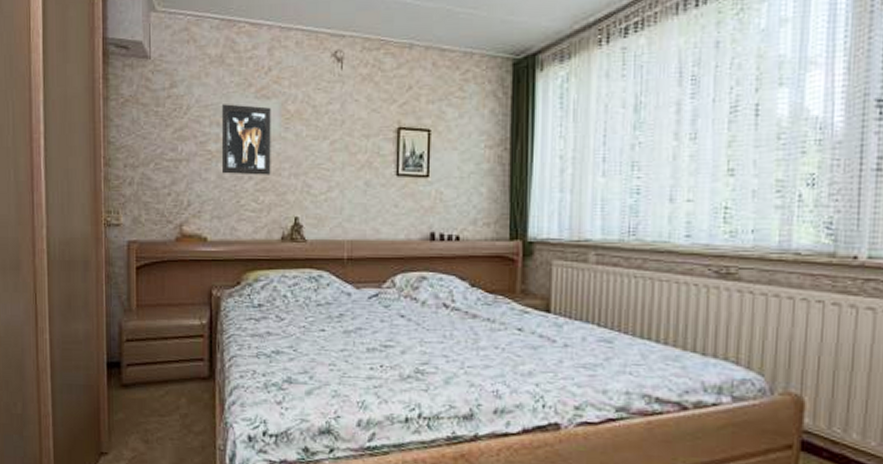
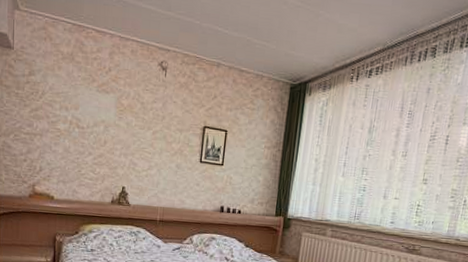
wall art: present [222,104,271,175] -> none [68,93,109,153]

